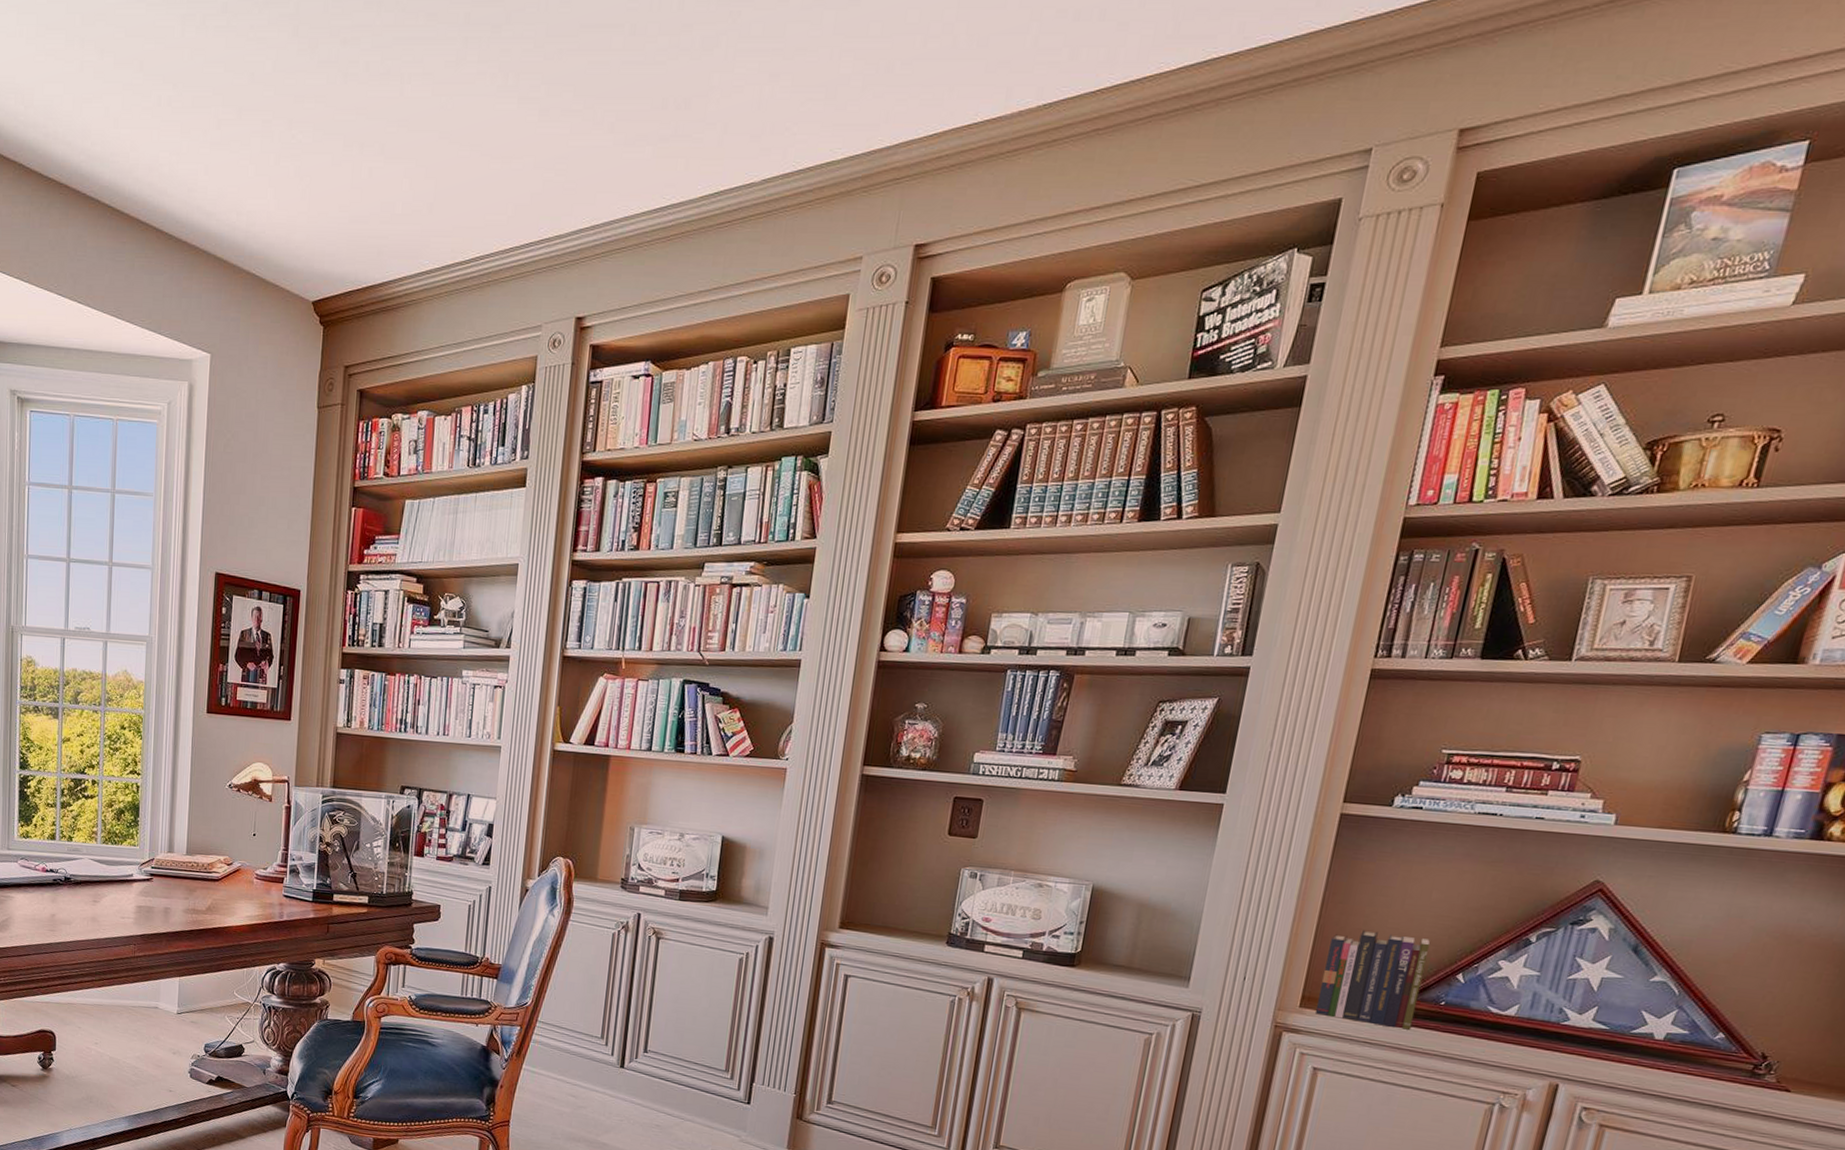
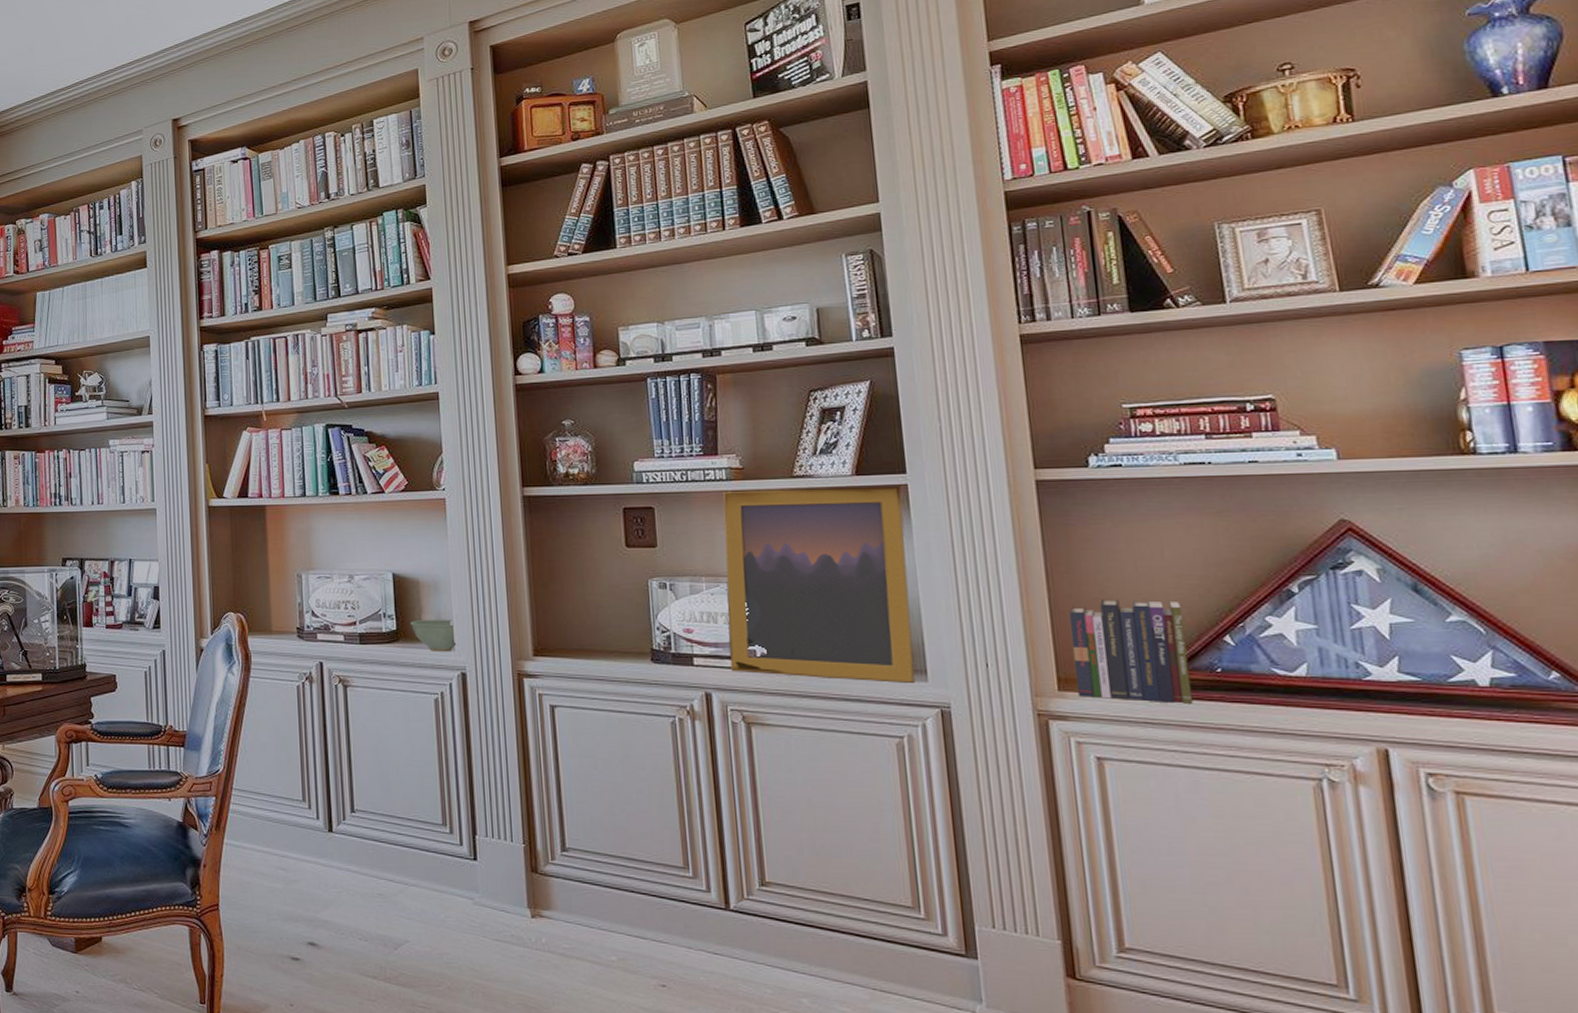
bowl: none [729,883,772,917] -> present [409,619,458,652]
picture frame: none [1016,791,1216,989] -> present [723,486,915,684]

